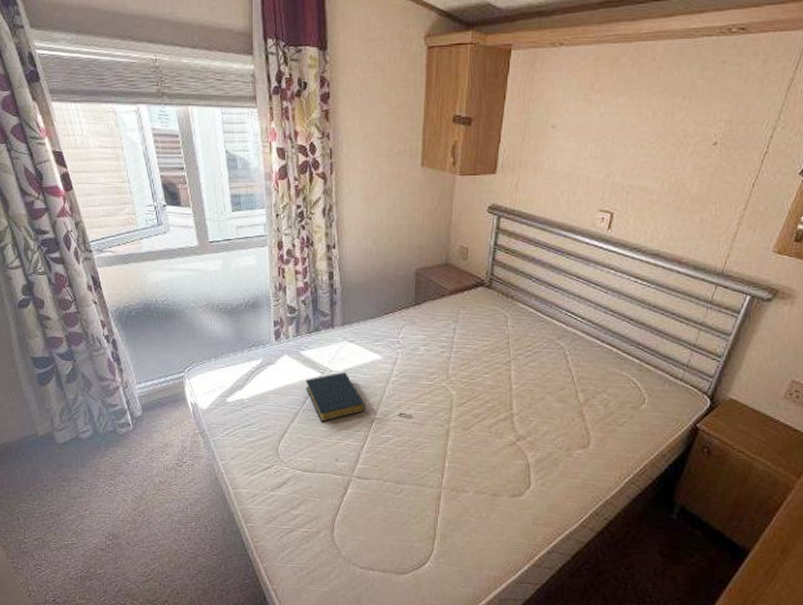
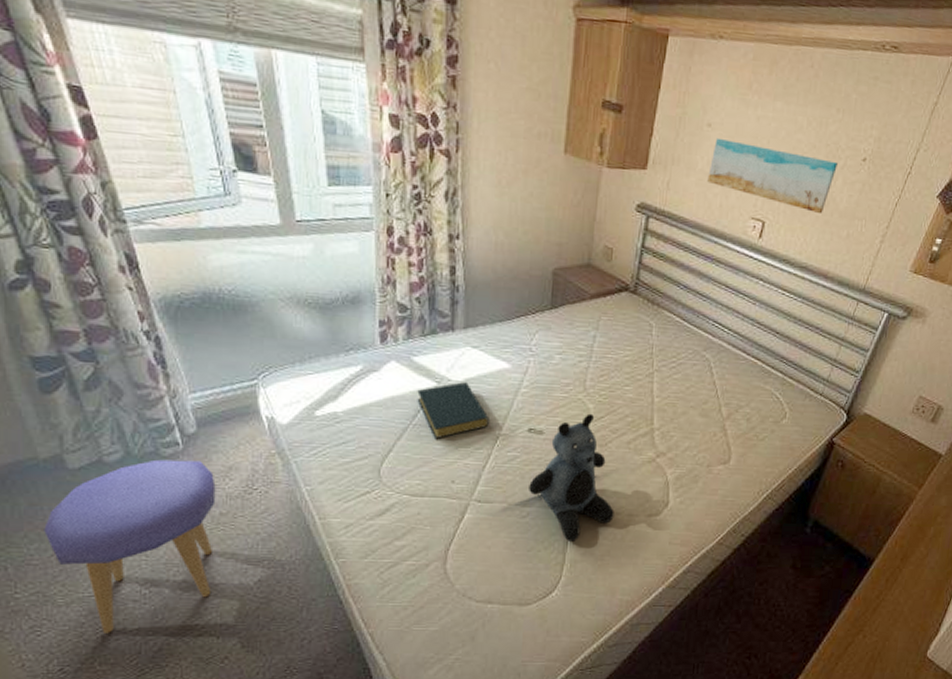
stool: none [42,437,156,574] -> present [44,459,216,633]
teddy bear: none [401,399,479,518] -> present [529,413,614,541]
wall art: none [554,138,686,202] -> present [707,137,838,215]

